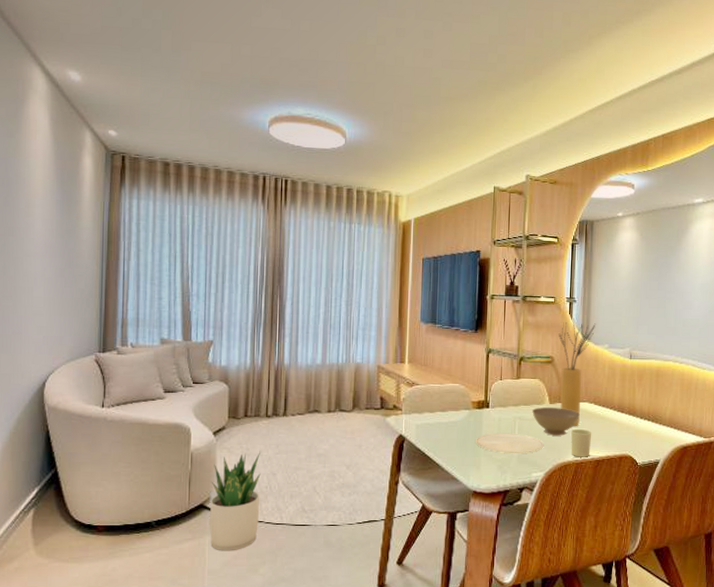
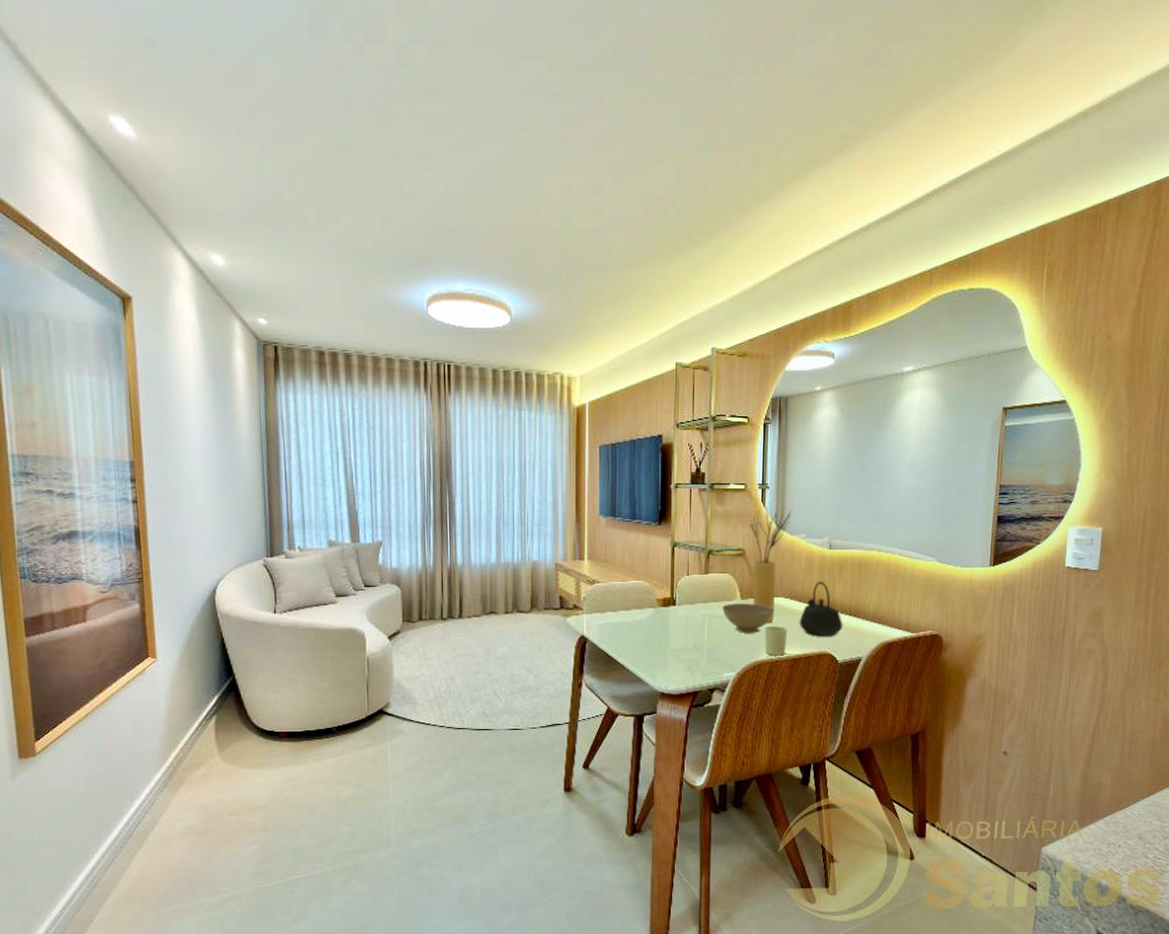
planter: present [210,451,261,551] -> none [389,655,439,756]
plate: present [475,433,544,454] -> none [661,631,736,654]
kettle: none [602,388,642,440] -> present [799,581,843,637]

